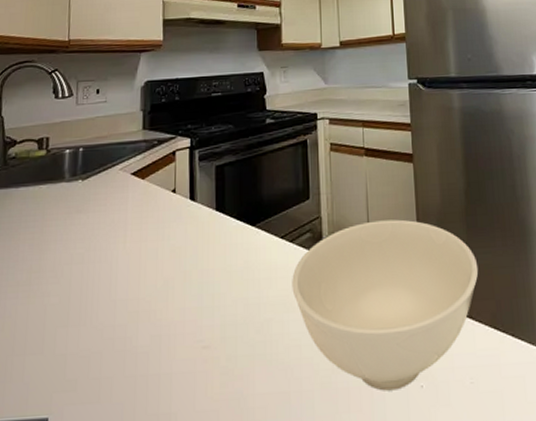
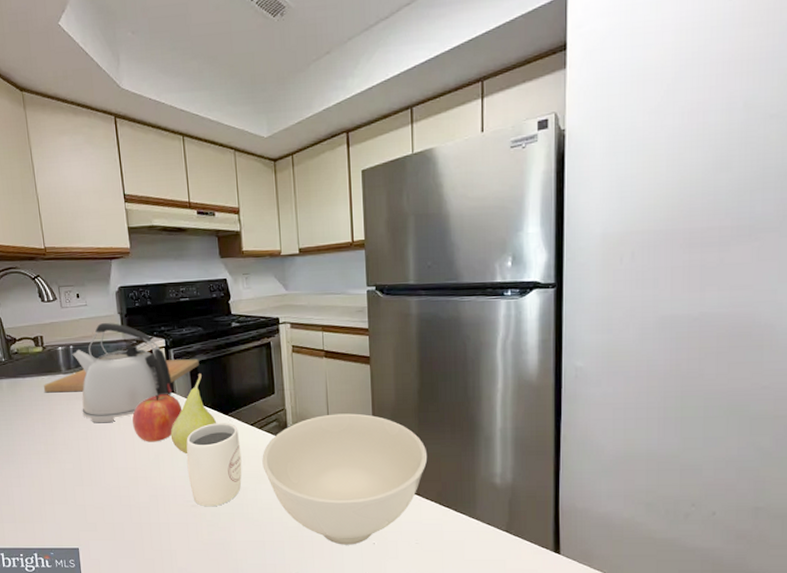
cutting board: none [39,160,227,205] -> present [43,359,200,393]
kettle: none [80,120,194,242] -> present [72,322,173,423]
fruit: none [140,203,203,264] -> present [132,394,183,442]
fruit: none [185,177,242,277] -> present [170,373,217,453]
mug: none [202,236,268,348] -> present [186,423,242,507]

